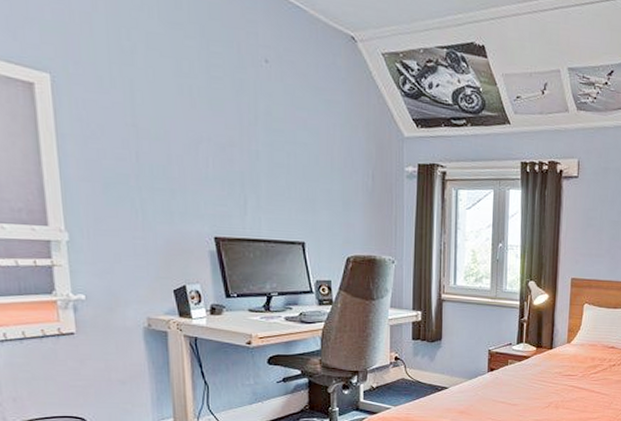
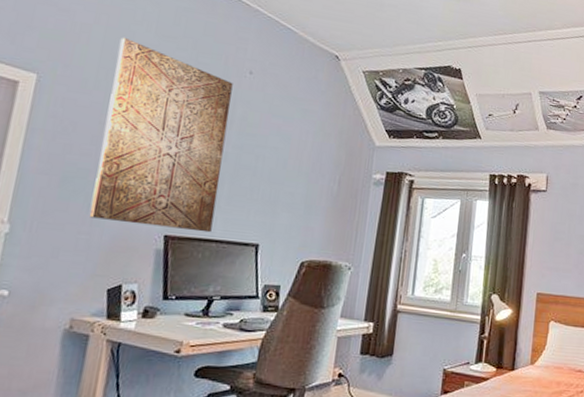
wall art: none [124,26,258,233] -> present [89,37,233,233]

